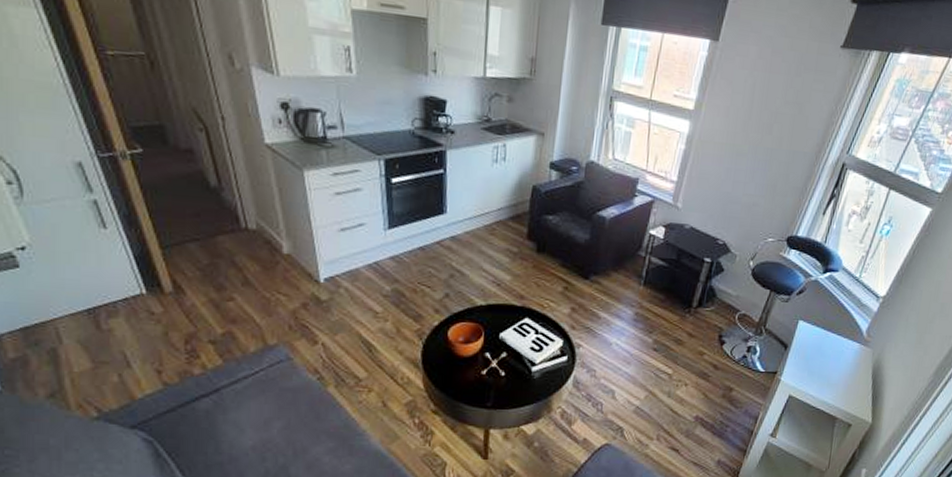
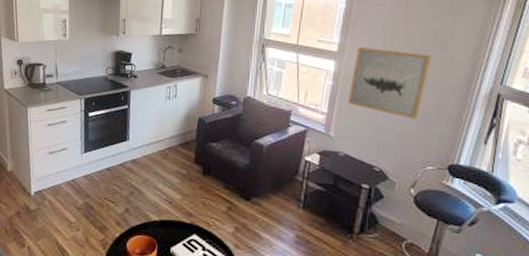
wall art: none [699,106,789,189] -> present [348,47,432,119]

